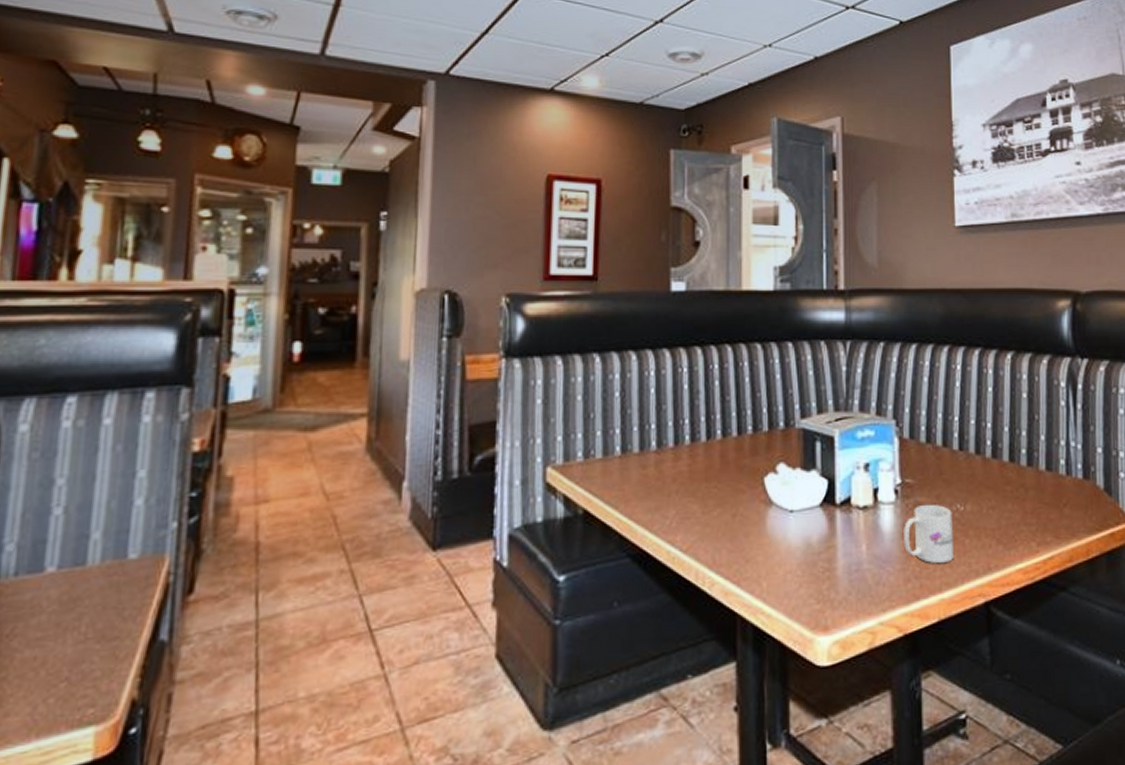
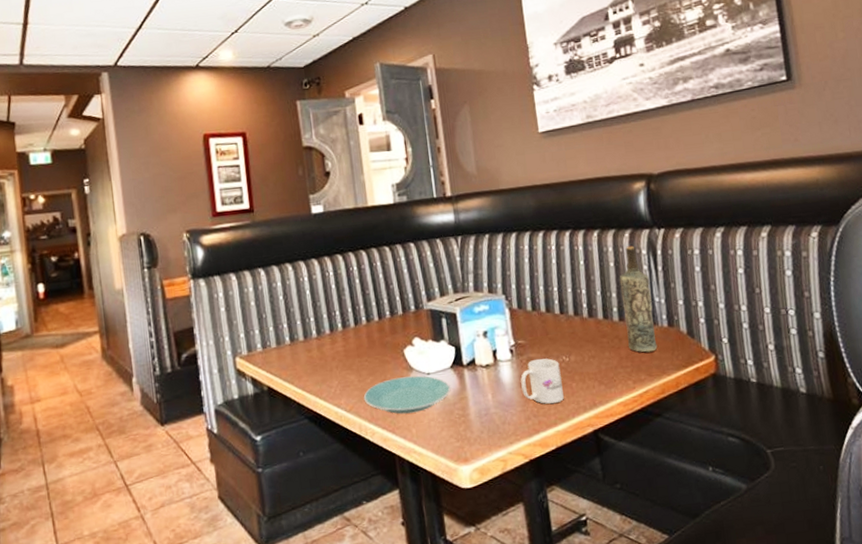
plate: none [706,512,817,561] -> present [363,375,451,414]
bottle: none [1031,375,1069,509] -> present [619,245,658,353]

